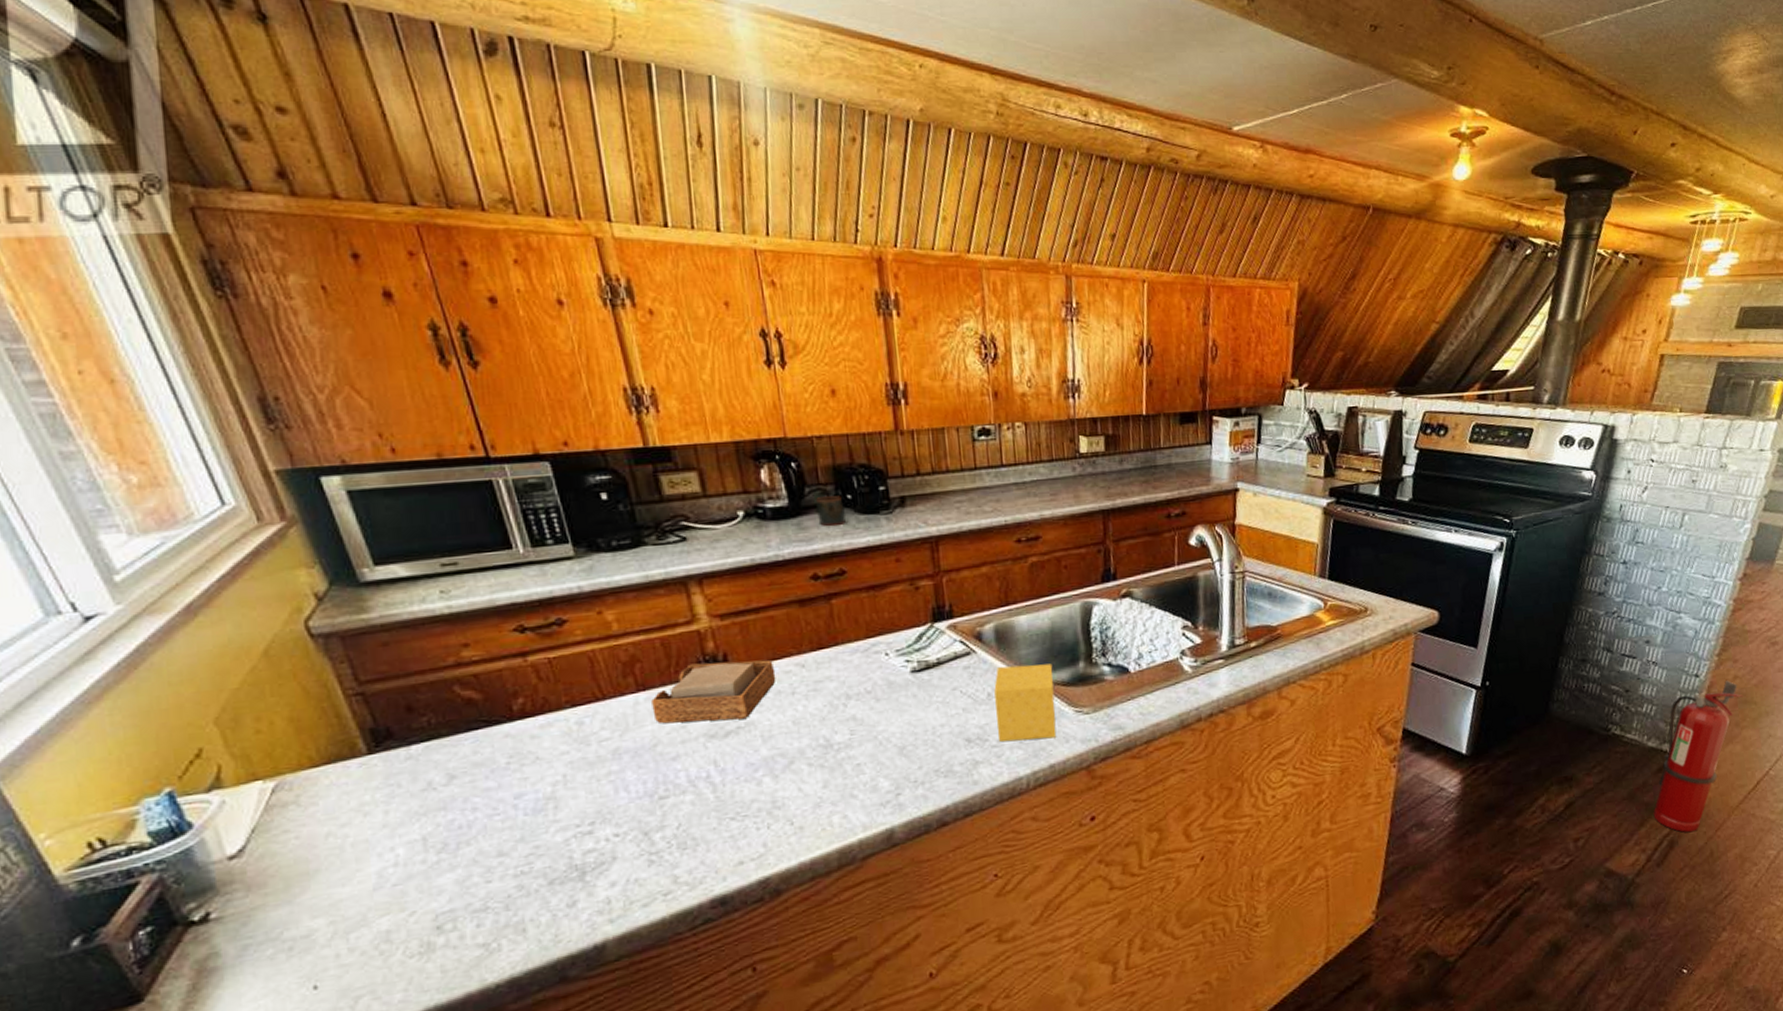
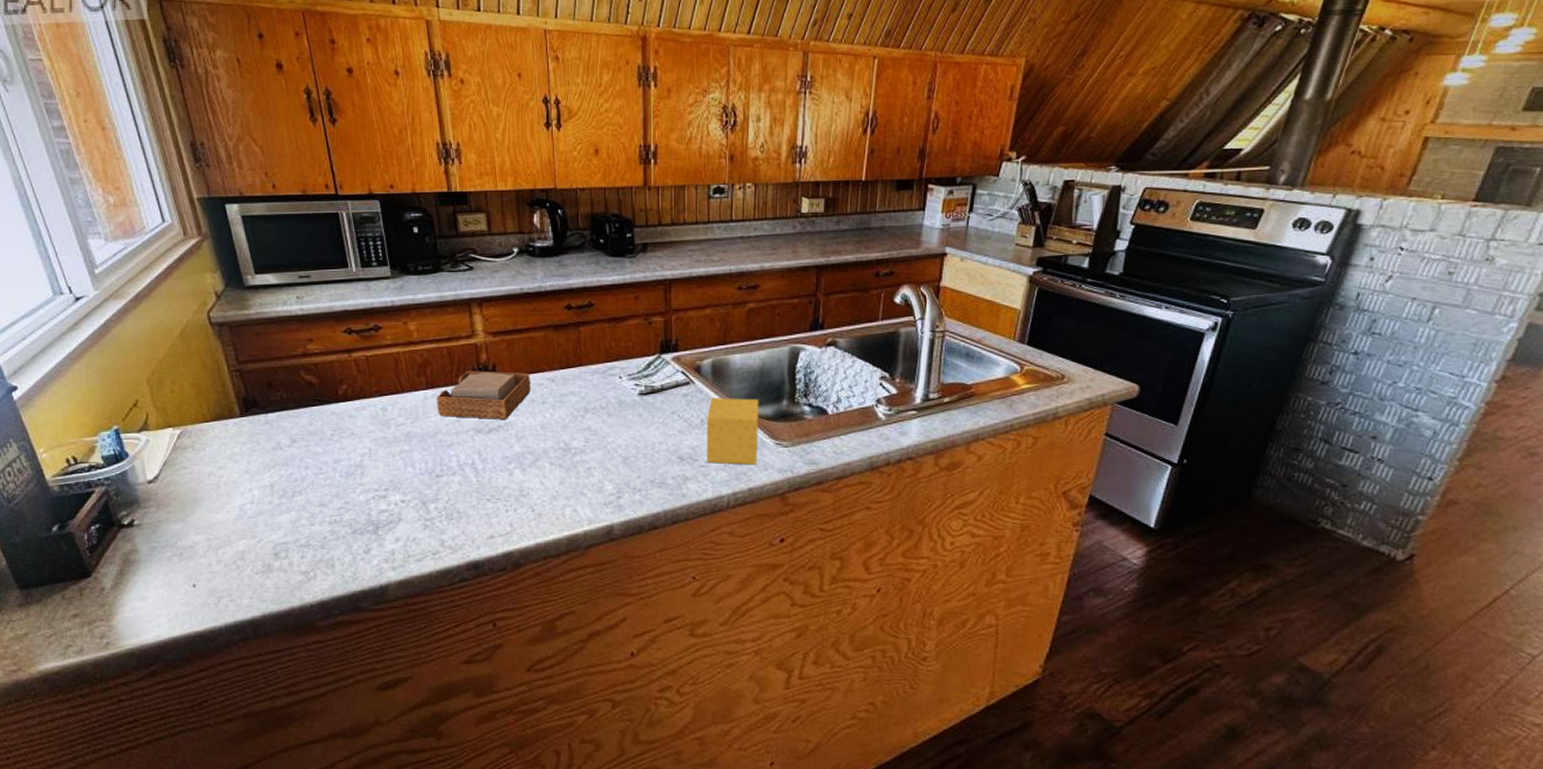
mug: present [816,496,846,527] -> none [575,240,597,266]
fire extinguisher: present [1653,680,1744,833] -> none [1361,488,1487,641]

